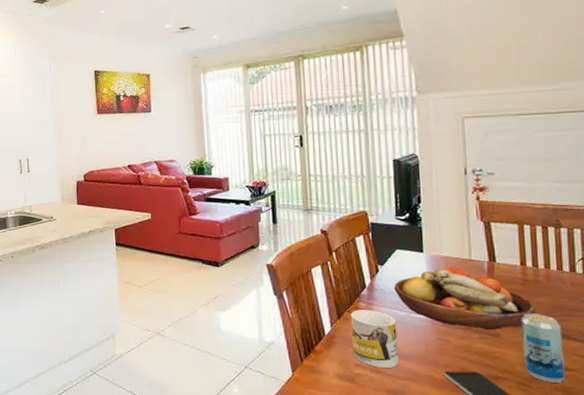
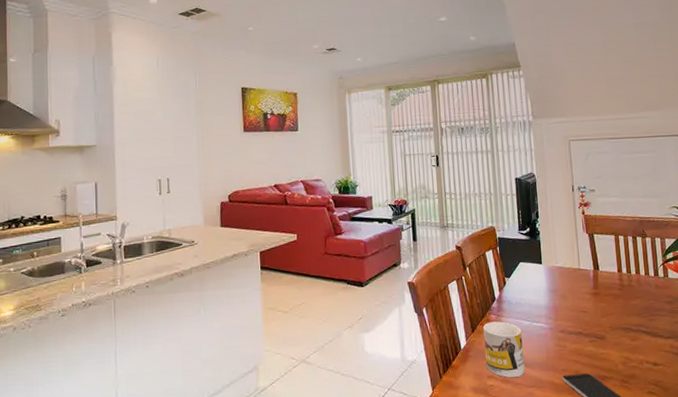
fruit bowl: present [394,266,535,329] -> none [519,276,631,333]
beverage can: present [521,313,565,383] -> none [620,315,656,378]

